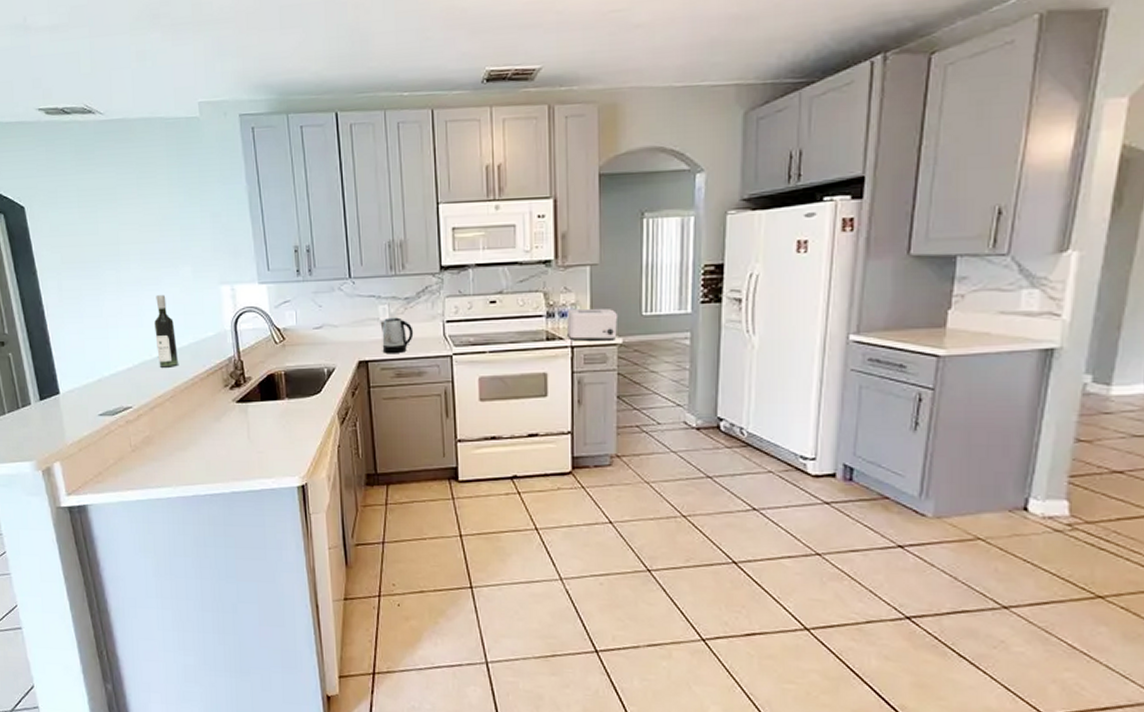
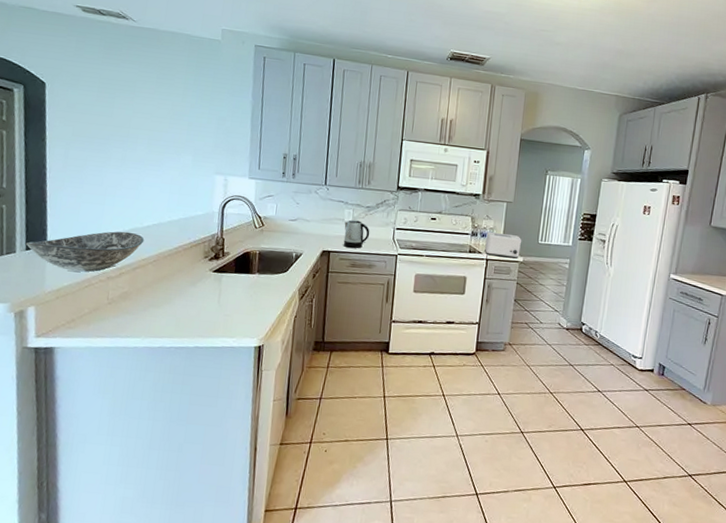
bowl: none [38,366,157,418] -> present [25,231,145,272]
bottle: present [154,295,179,369] -> none [148,175,168,237]

